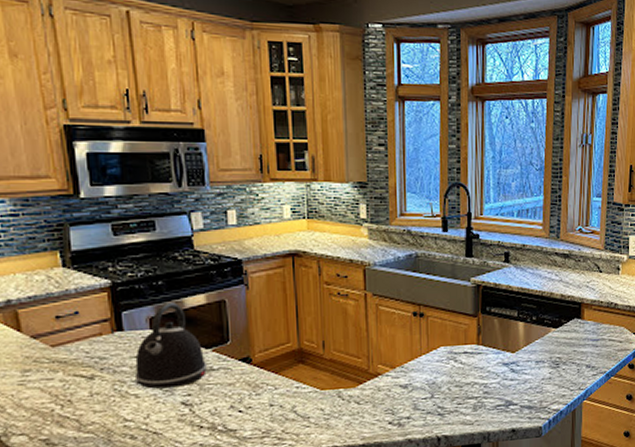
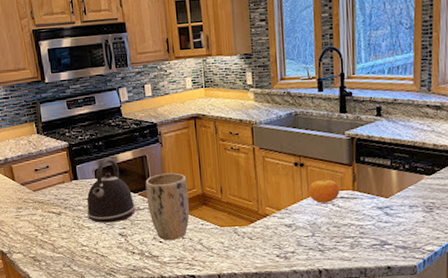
plant pot: none [222,322,281,409] -> present [145,172,190,240]
fruit: none [427,332,463,360] -> present [308,179,340,203]

